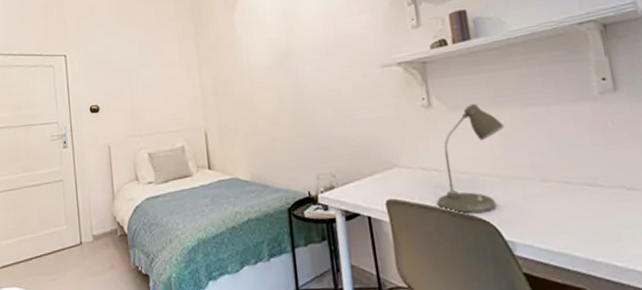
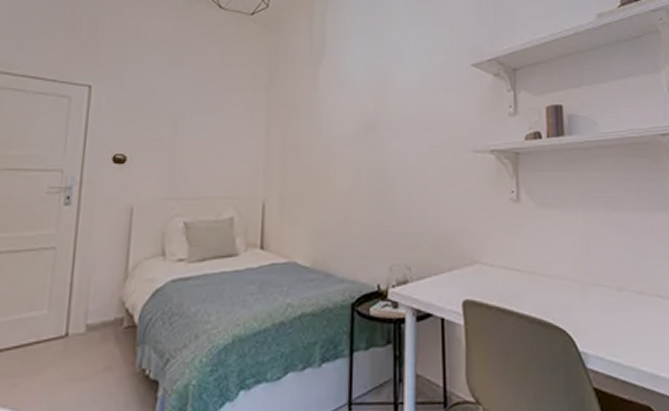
desk lamp: present [436,103,505,213] -> none [515,202,589,320]

